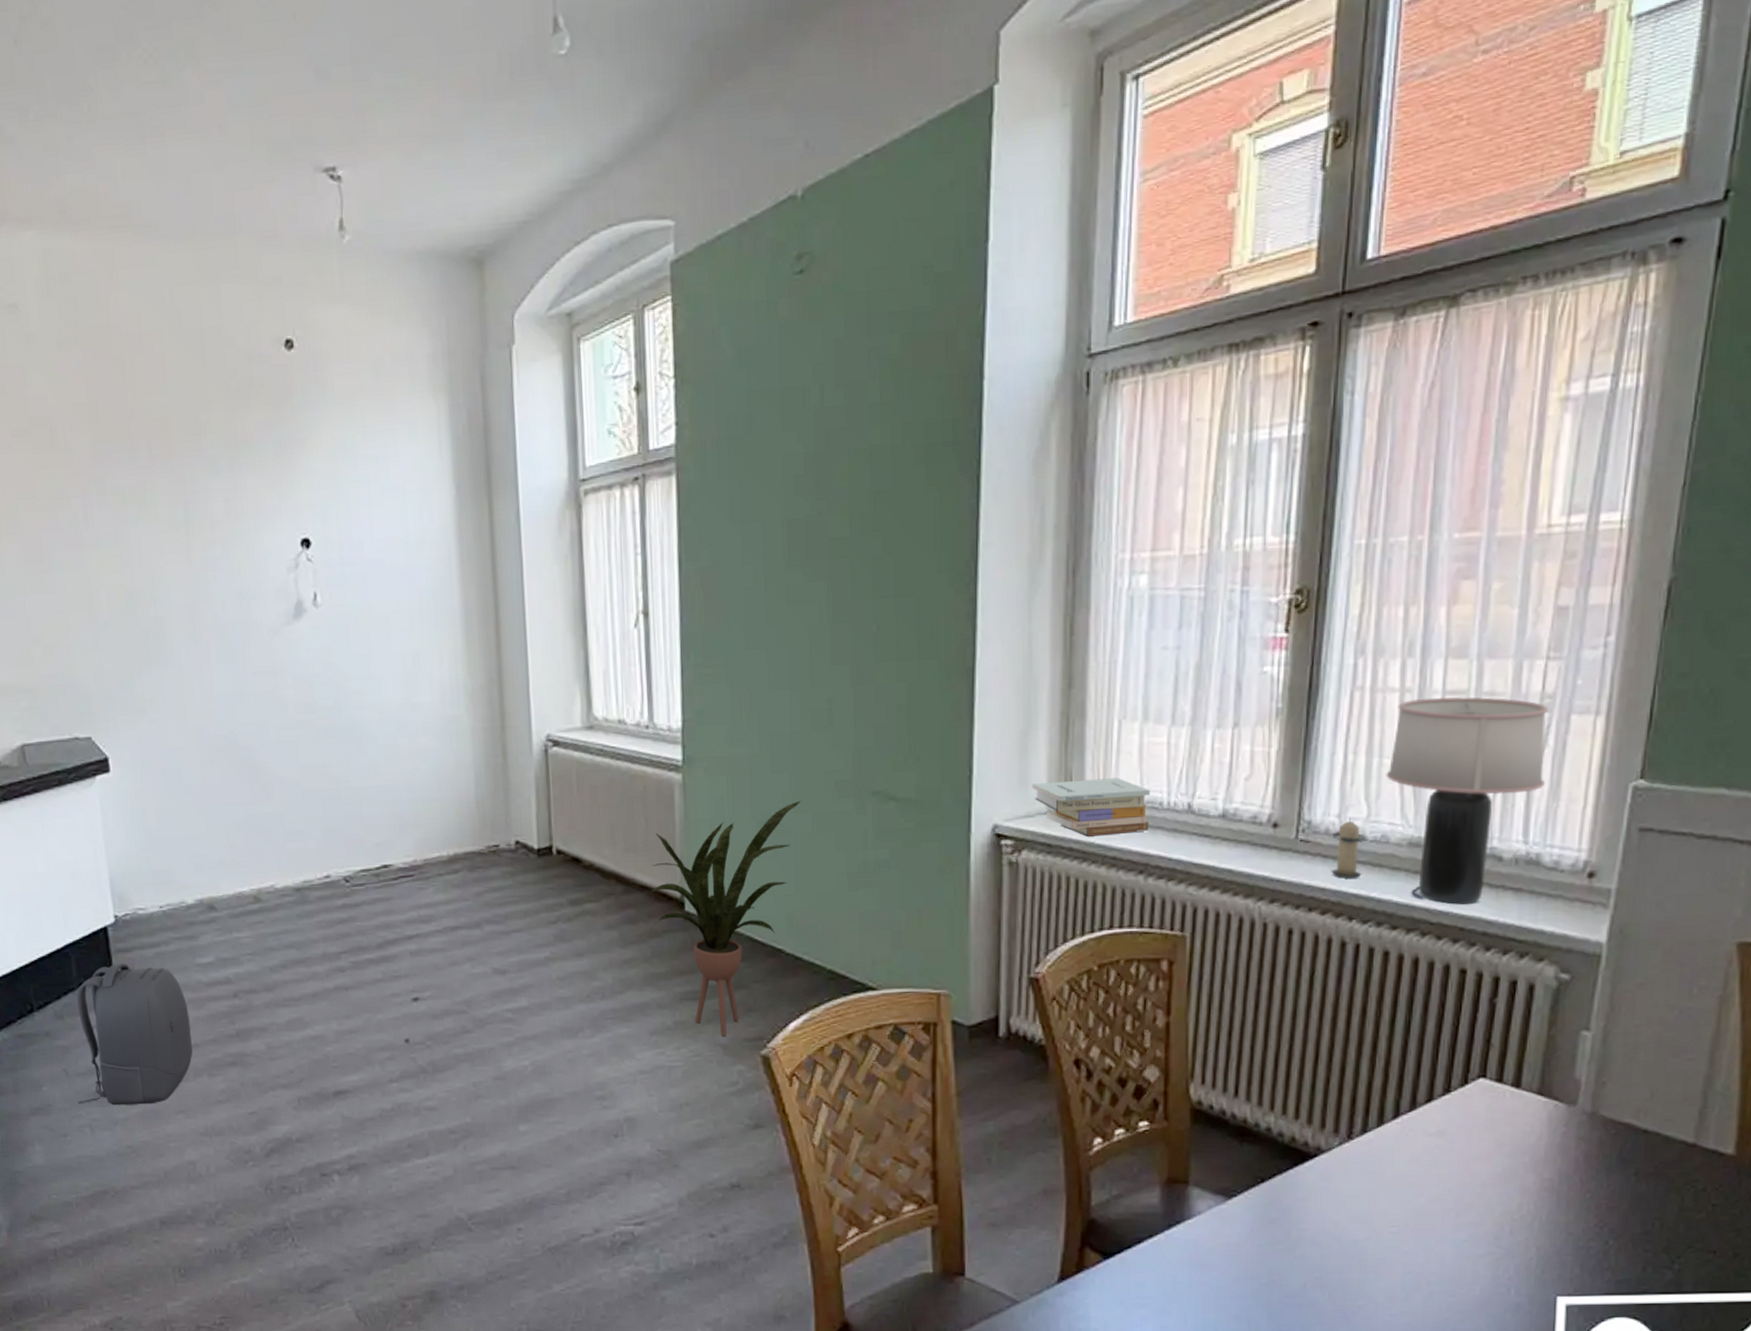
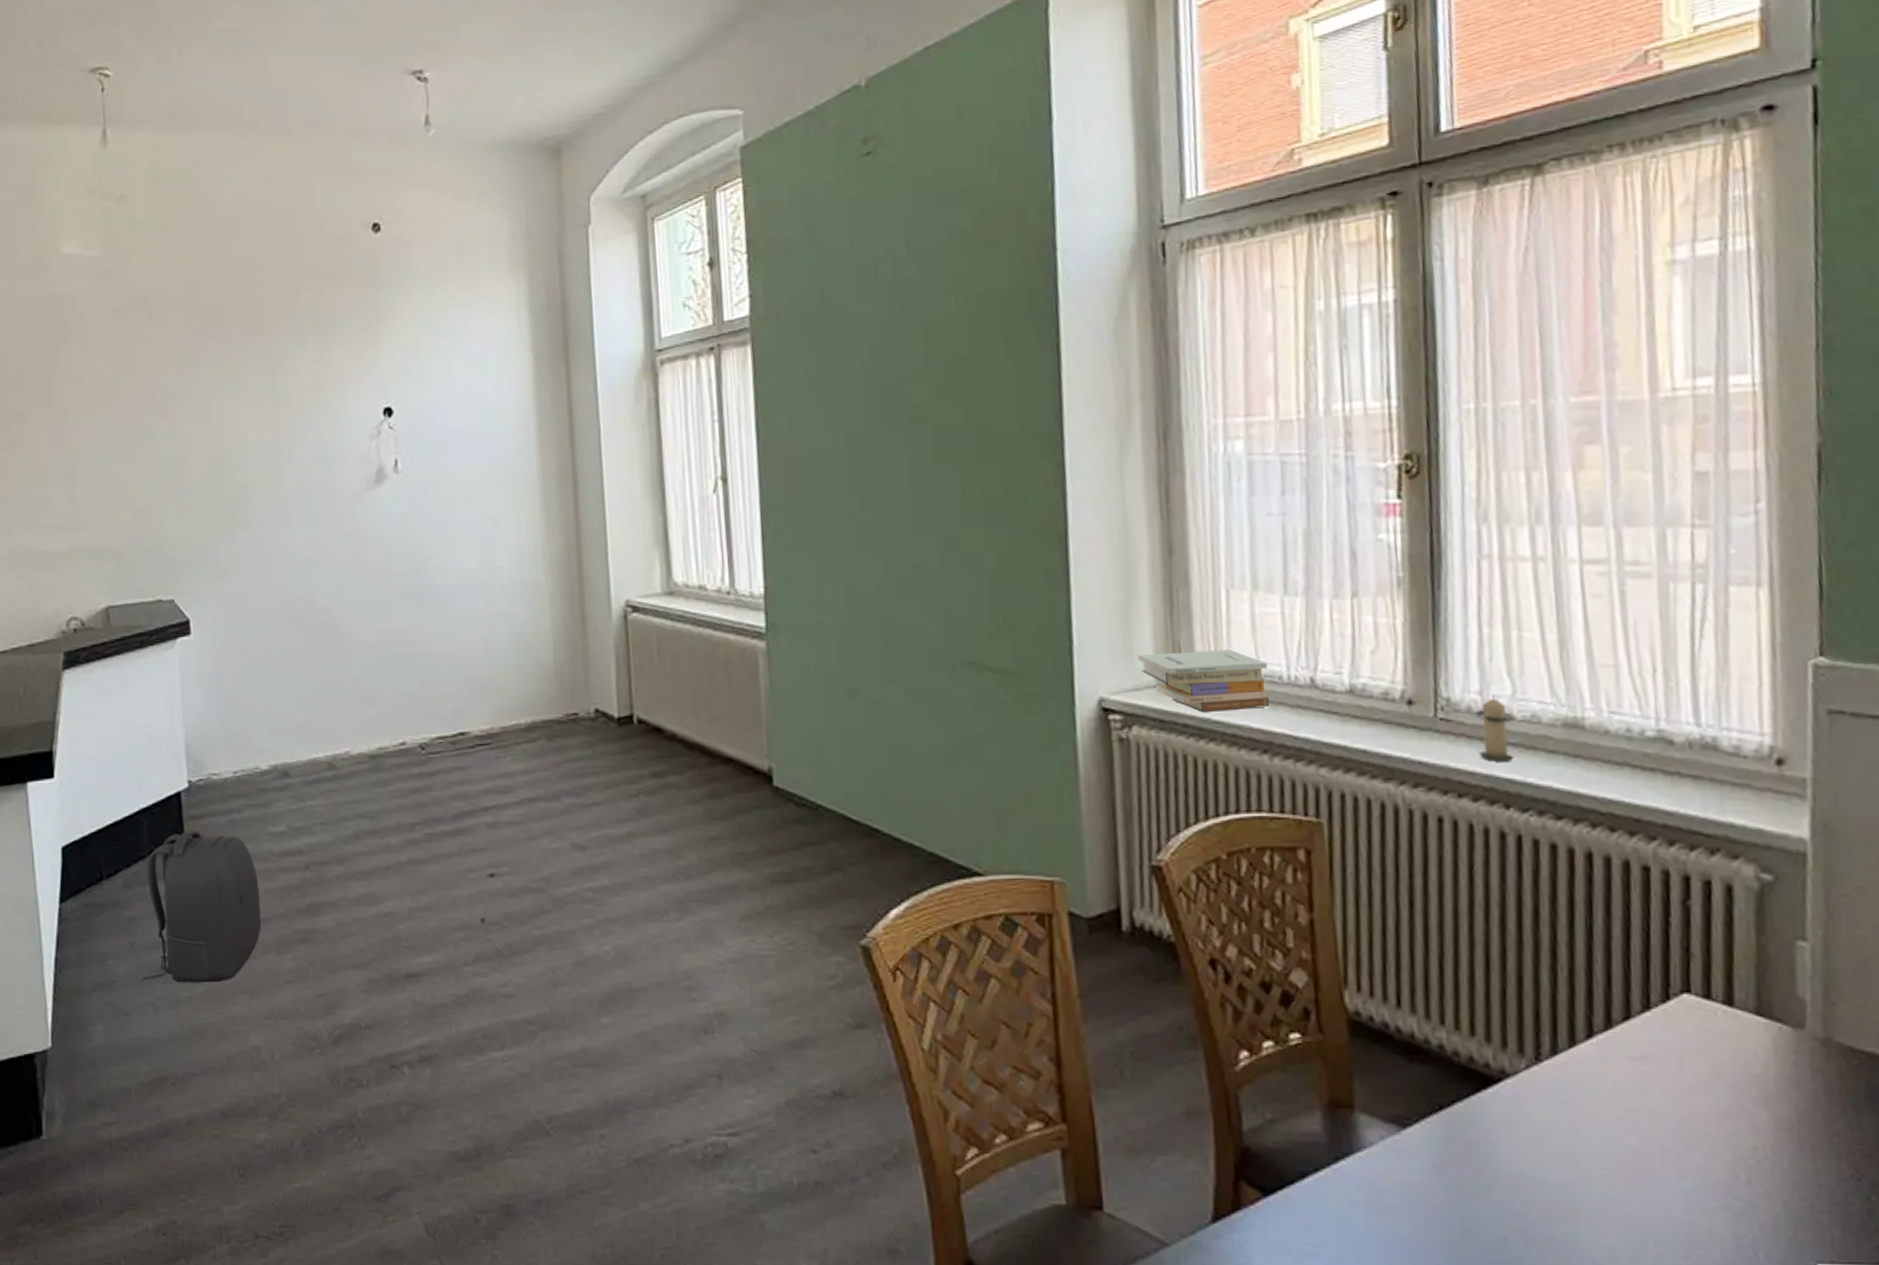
house plant: present [649,800,802,1036] -> none [735,670,893,923]
table lamp: present [1386,696,1549,905] -> none [1527,565,1711,794]

